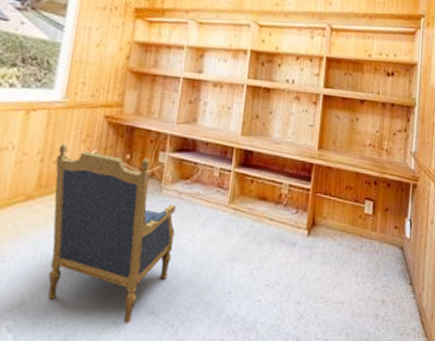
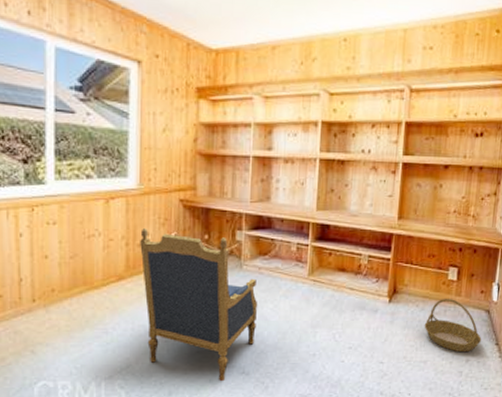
basket: none [341,233,397,293] -> present [424,299,482,353]

